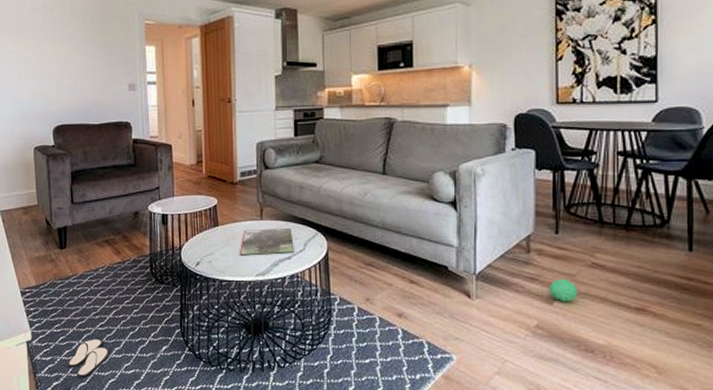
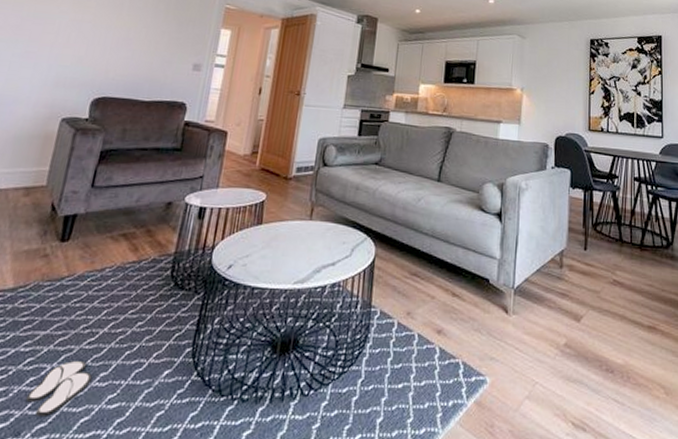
magazine: present [240,228,294,256] -> none [280,230,341,260]
toy ball: present [548,279,578,302] -> none [576,295,601,320]

